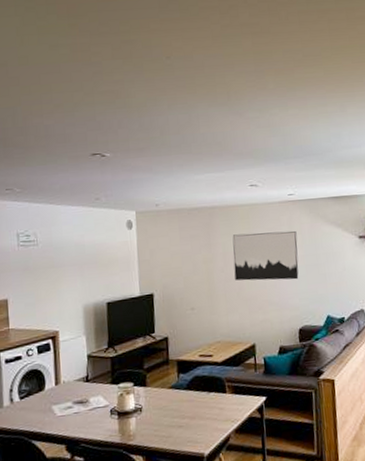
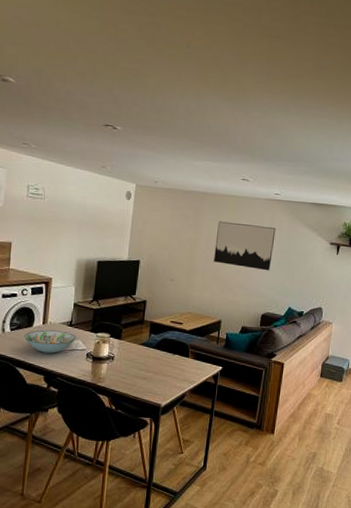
decorative bowl: none [35,389,97,418] -> present [23,330,77,353]

